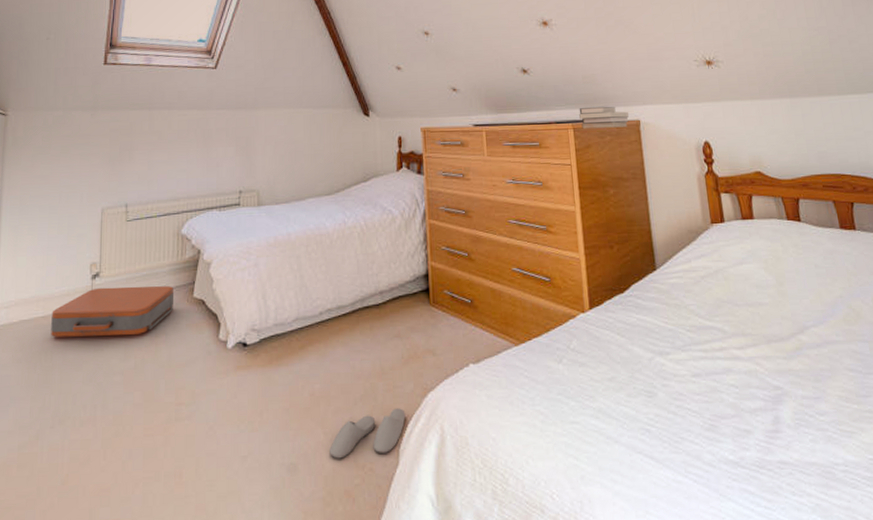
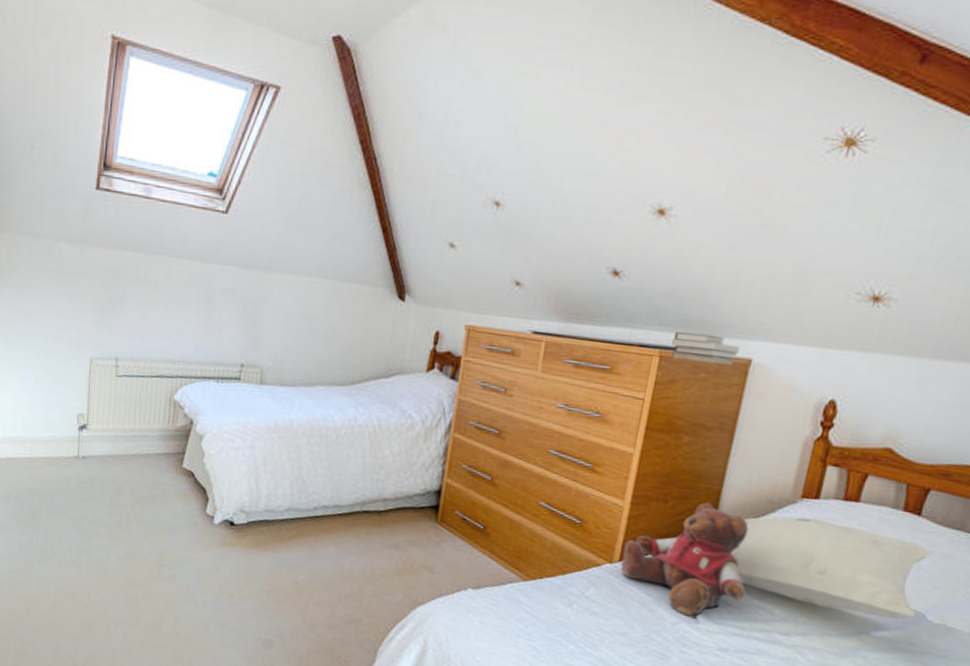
suitcase: present [51,286,173,337] -> none [38,439,162,494]
slippers: present [329,408,406,459] -> none [306,613,390,651]
teddy bear: none [590,242,697,349] -> present [620,502,749,617]
cushion: none [674,239,830,317] -> present [731,517,934,620]

